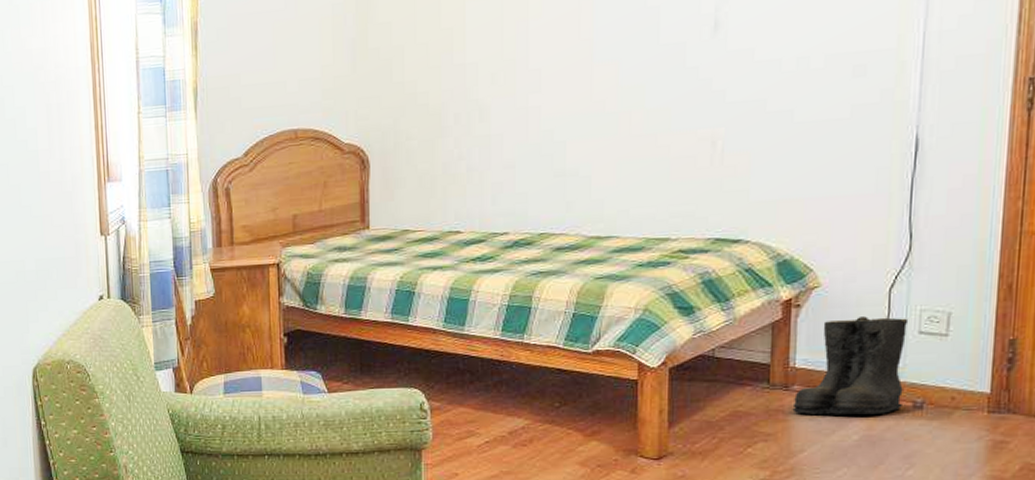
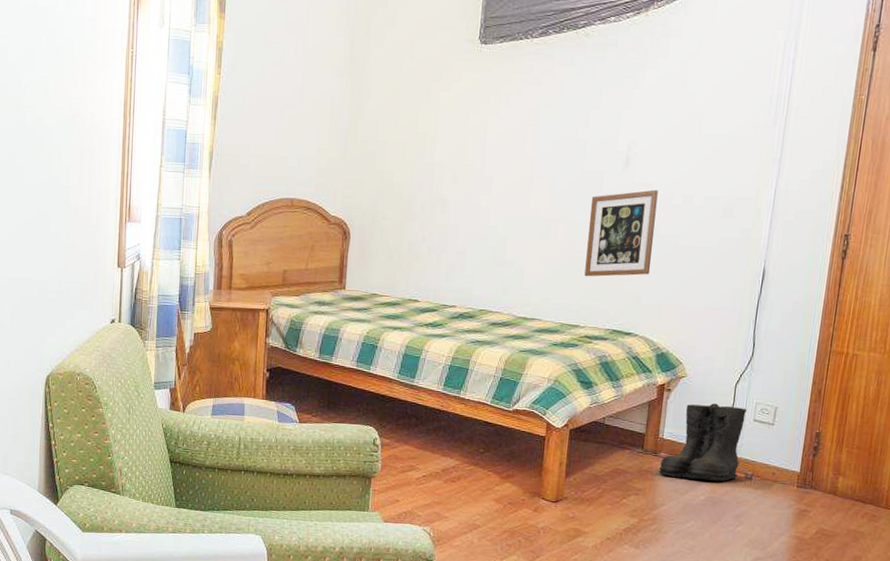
picture frame: none [671,55,761,177] -> present [584,189,658,277]

